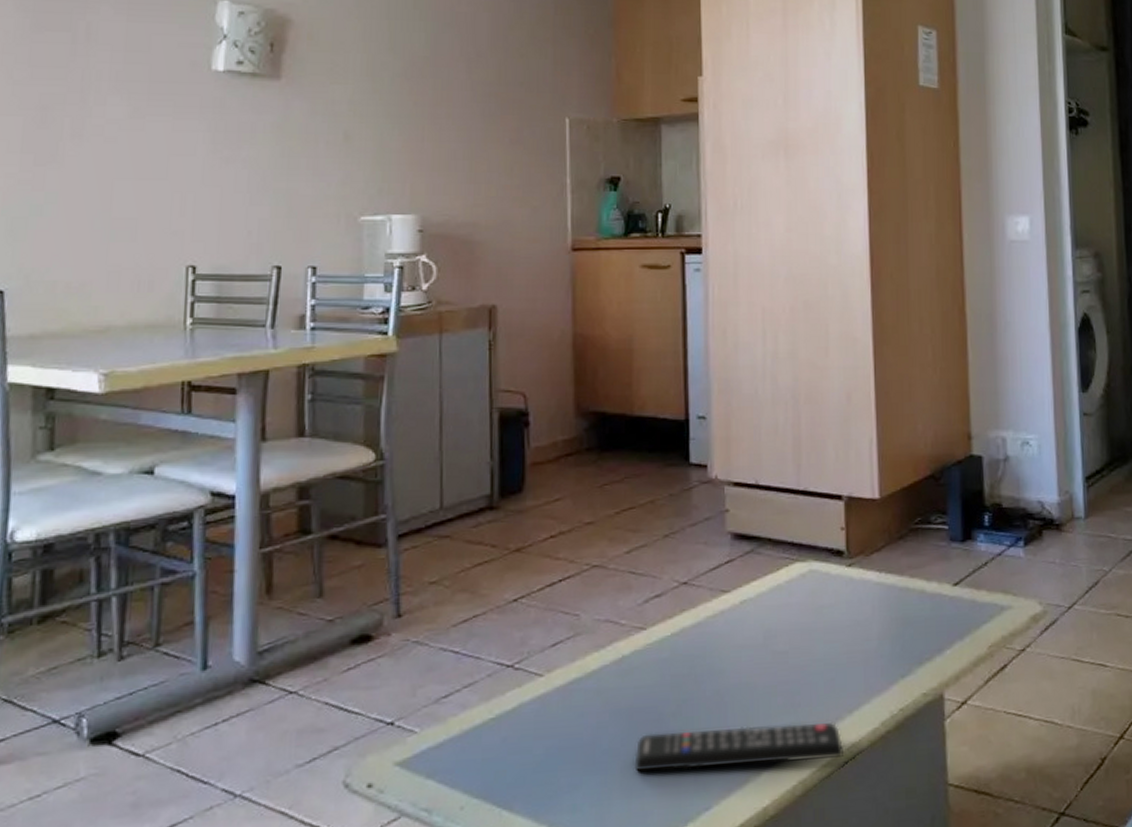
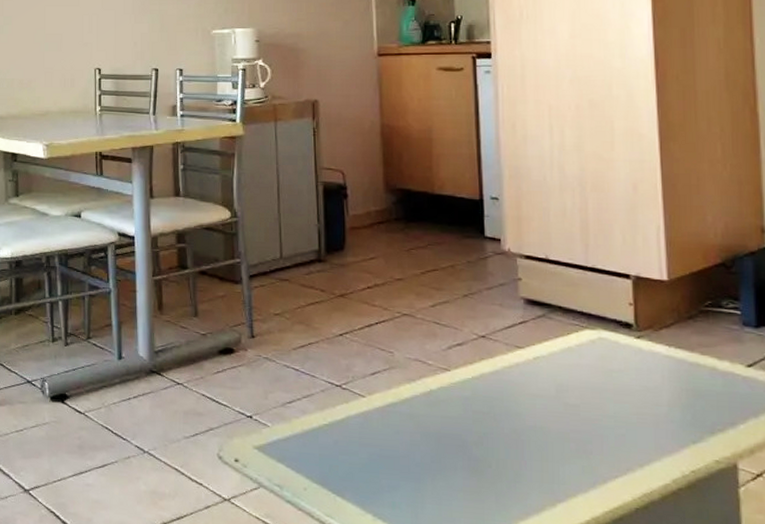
remote control: present [634,721,845,772] -> none [443,456,636,505]

